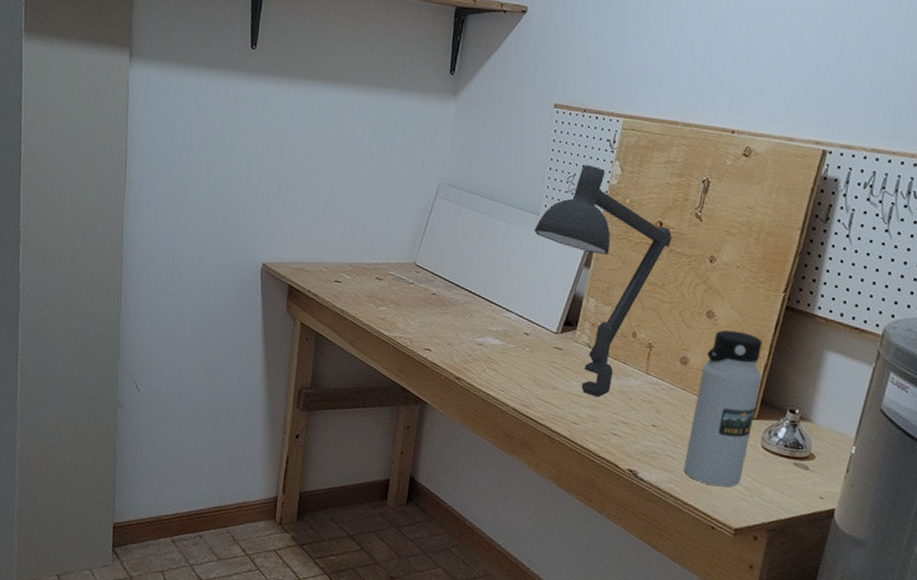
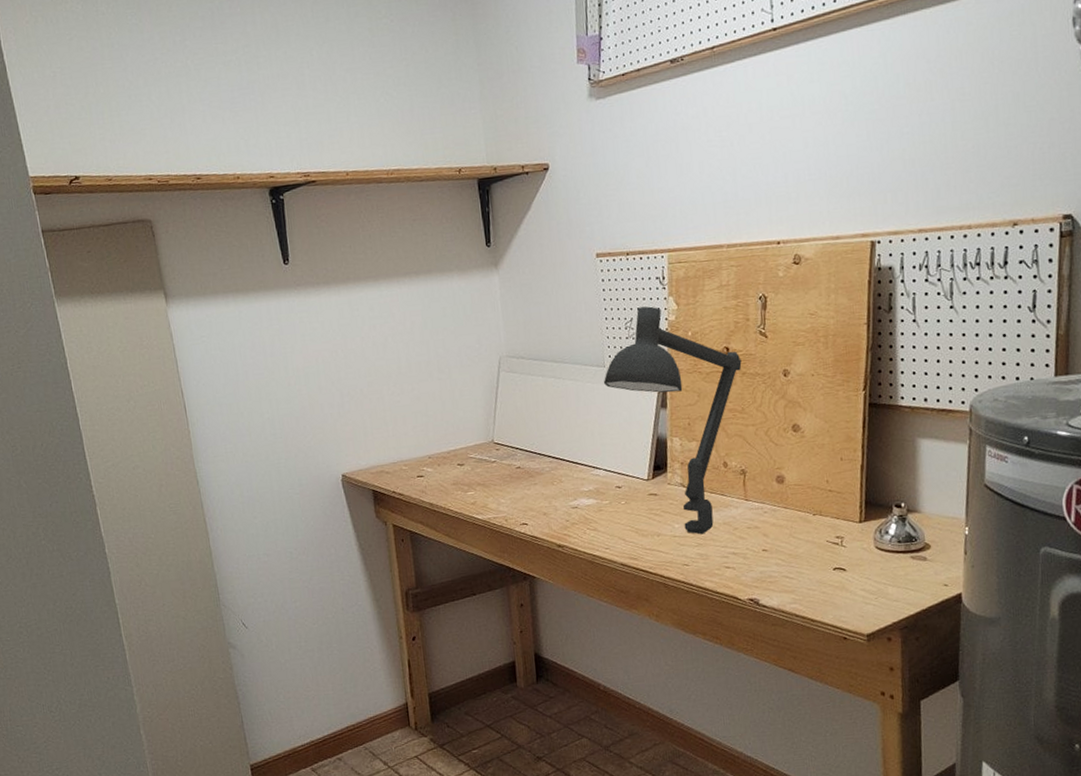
water bottle: present [683,330,763,487] -> none [799,438,863,597]

